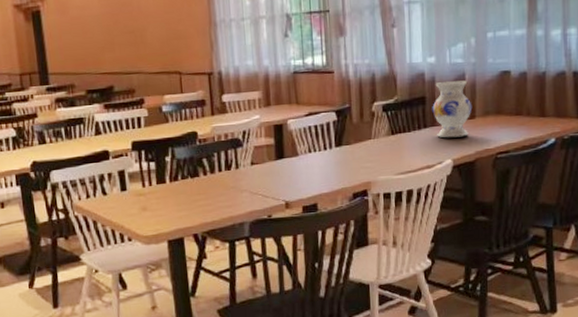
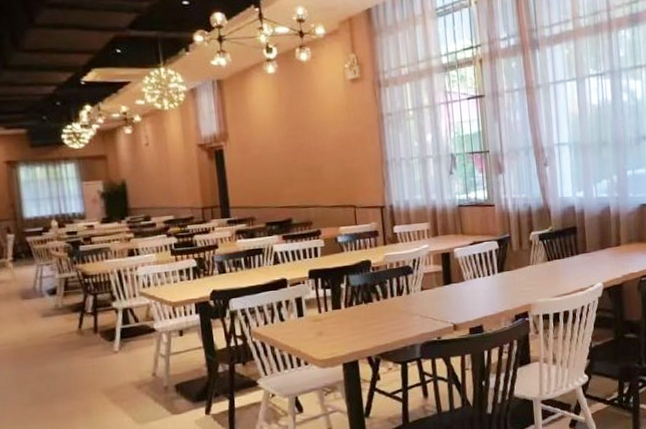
vase: present [432,80,473,138] -> none [582,212,618,264]

